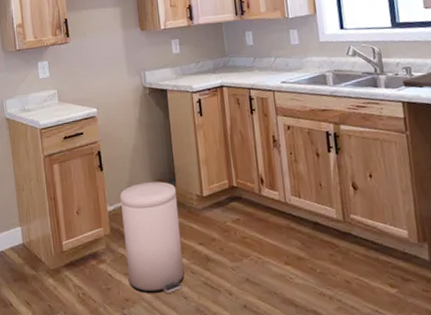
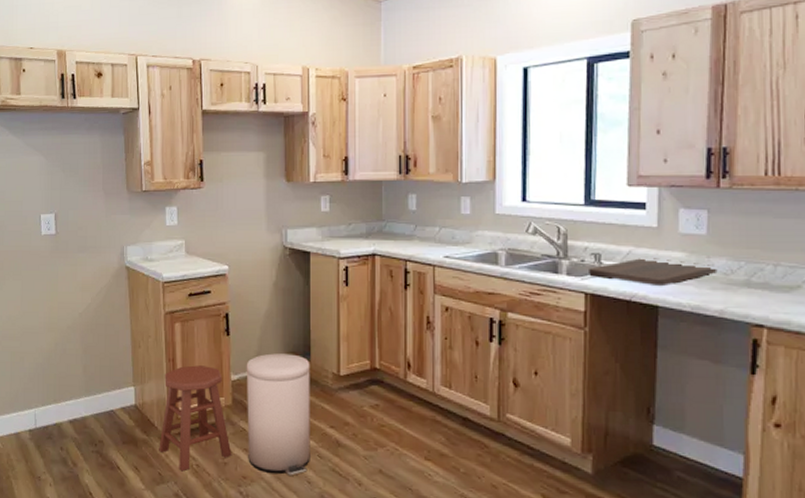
stool: none [47,200,114,301] -> present [159,365,232,472]

